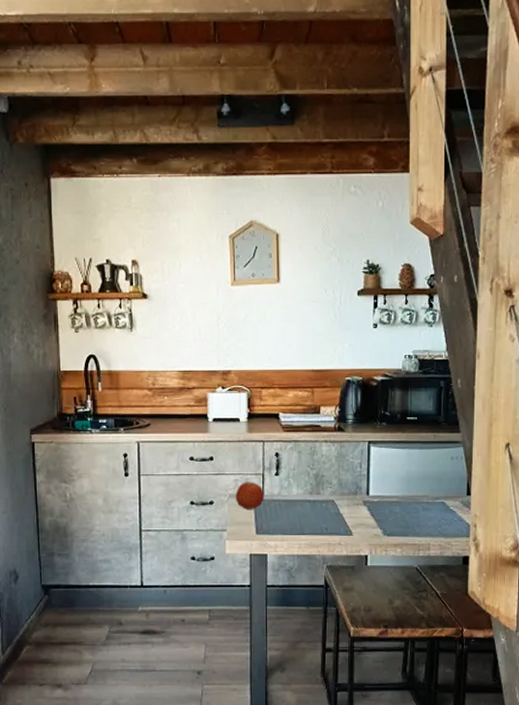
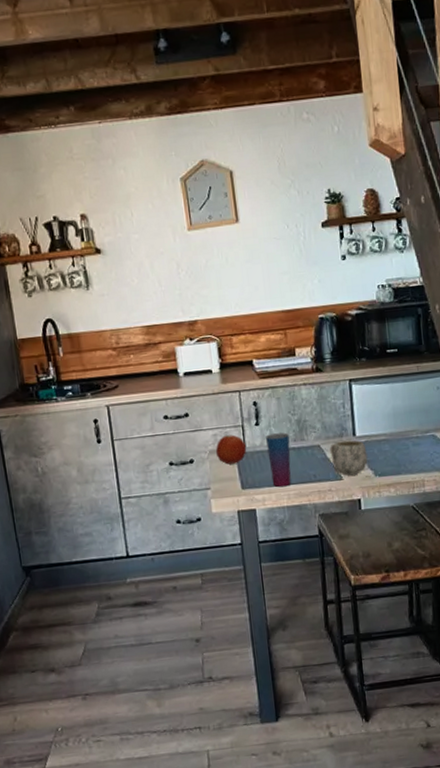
cup: none [284,485,306,536] -> present [266,432,291,488]
mug: none [343,499,378,532] -> present [330,440,368,476]

